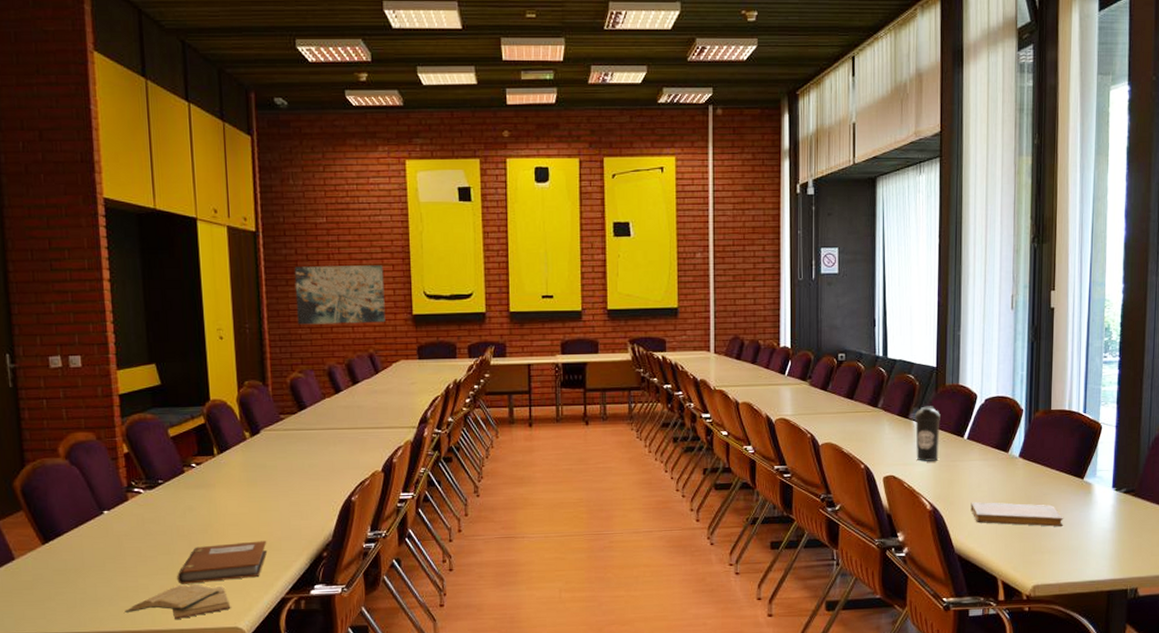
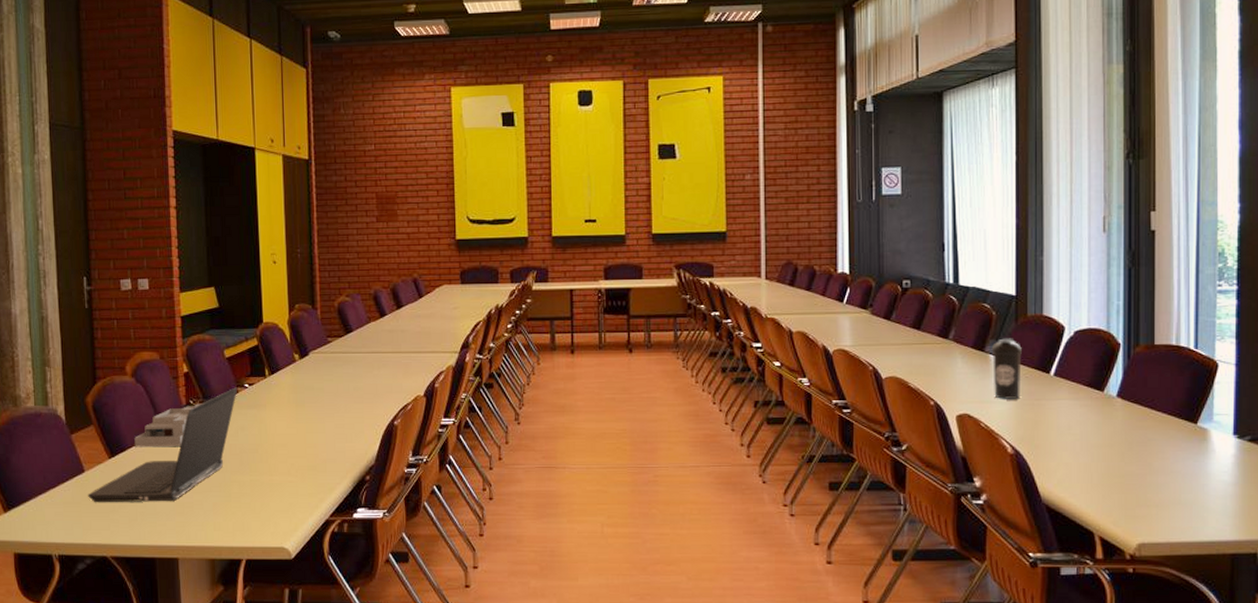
laptop computer: none [19,467,184,591] -> present [88,387,237,503]
desk organizer: none [70,485,145,532] -> present [134,403,202,448]
diary: present [125,584,231,620] -> none [180,502,278,537]
notebook: present [177,540,268,584] -> none [229,462,313,502]
wall art: present [294,265,386,325] -> none [343,191,430,250]
notebook: present [970,502,1064,527] -> none [1060,446,1174,477]

